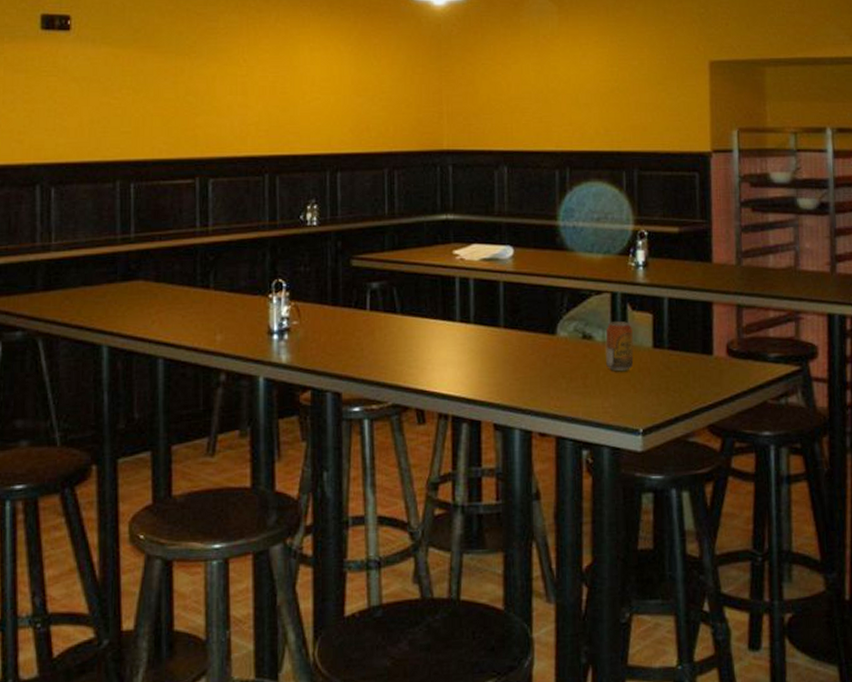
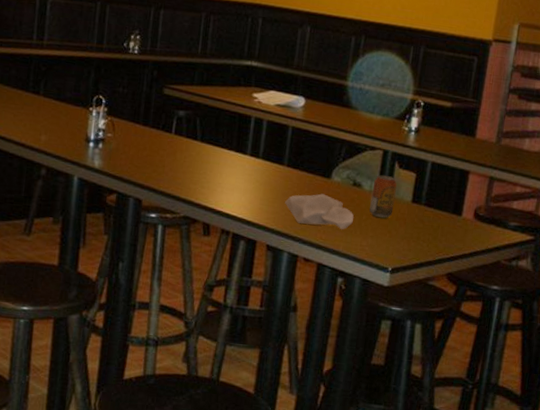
bowl: none [508,353,589,393] -> present [285,193,354,230]

